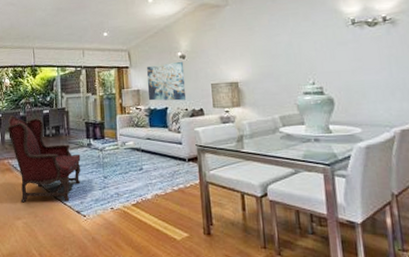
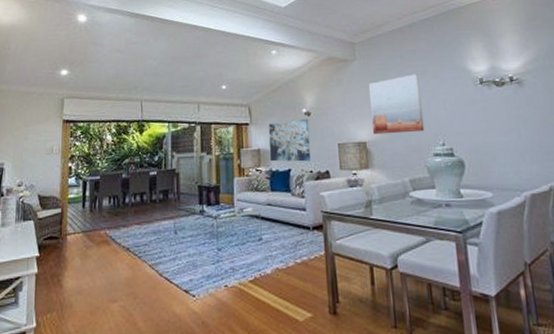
armchair: present [7,115,81,203] -> none [106,177,192,282]
wall art: none [240,16,295,75] -> present [368,74,425,135]

